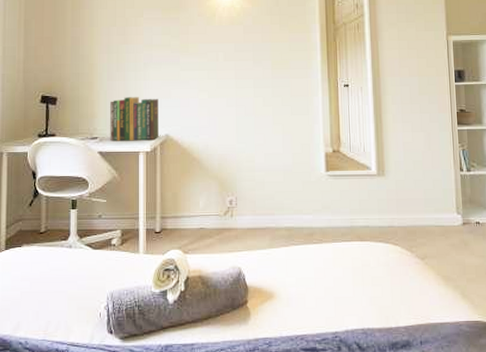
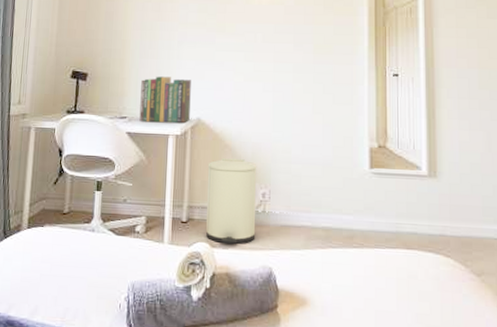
pedal bin: none [177,170,225,250] -> present [205,158,257,245]

